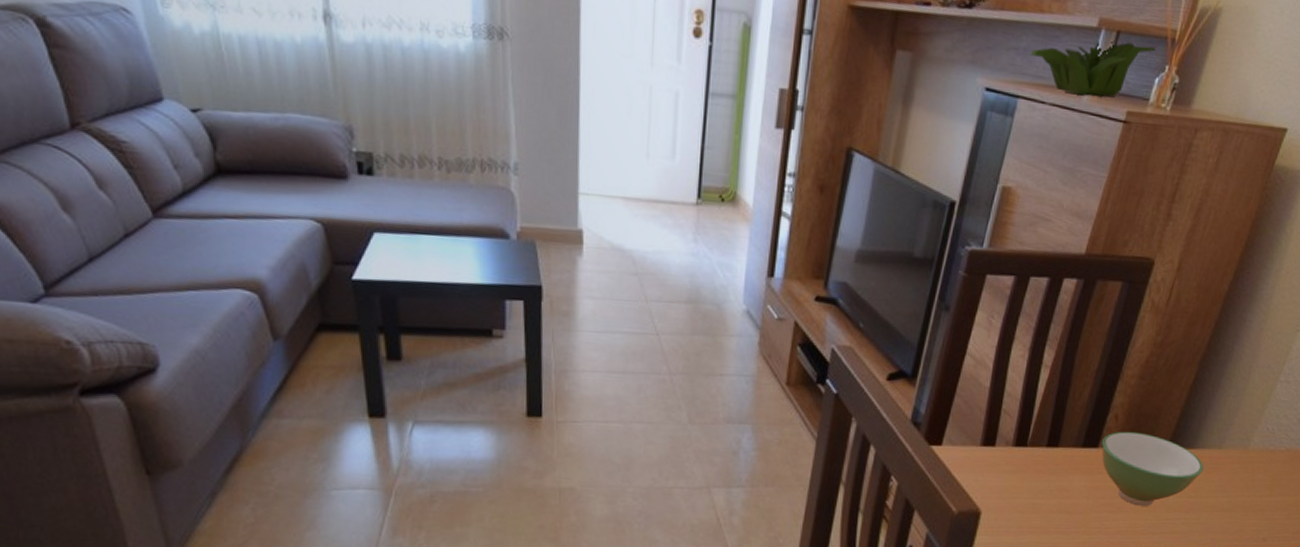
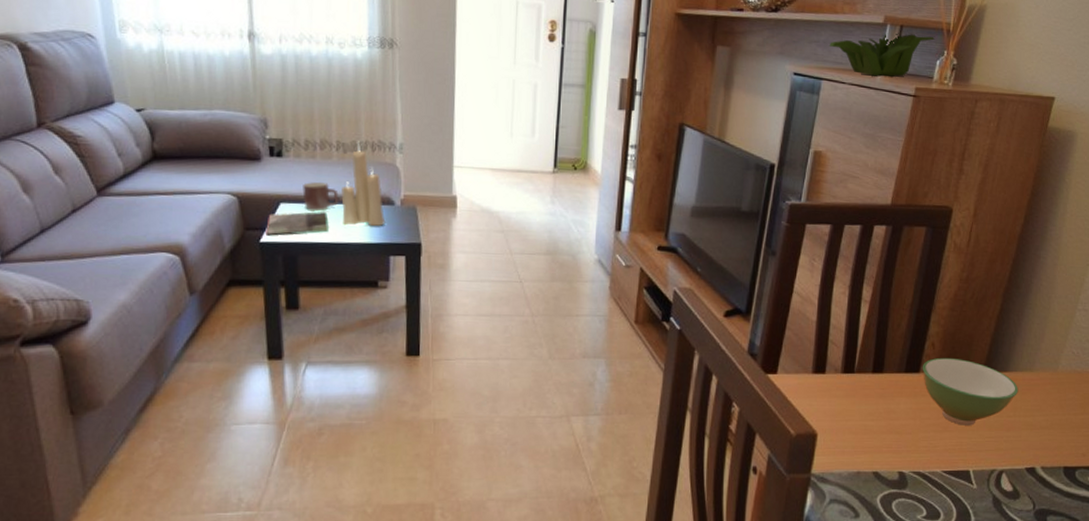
magazine: none [358,244,432,272] -> present [265,211,329,236]
mug: none [400,208,443,245] -> present [302,182,339,212]
candle: none [446,158,500,264] -> present [341,141,386,226]

